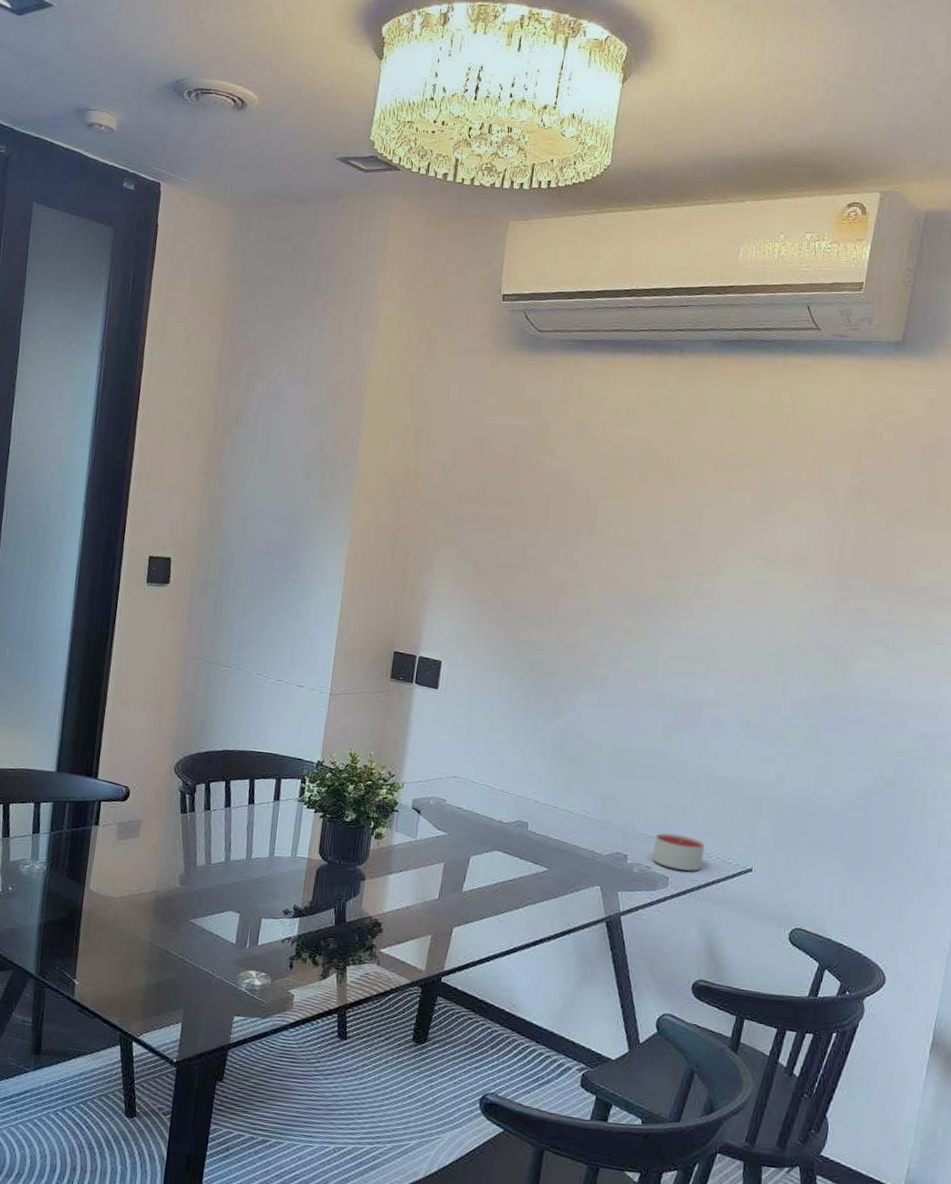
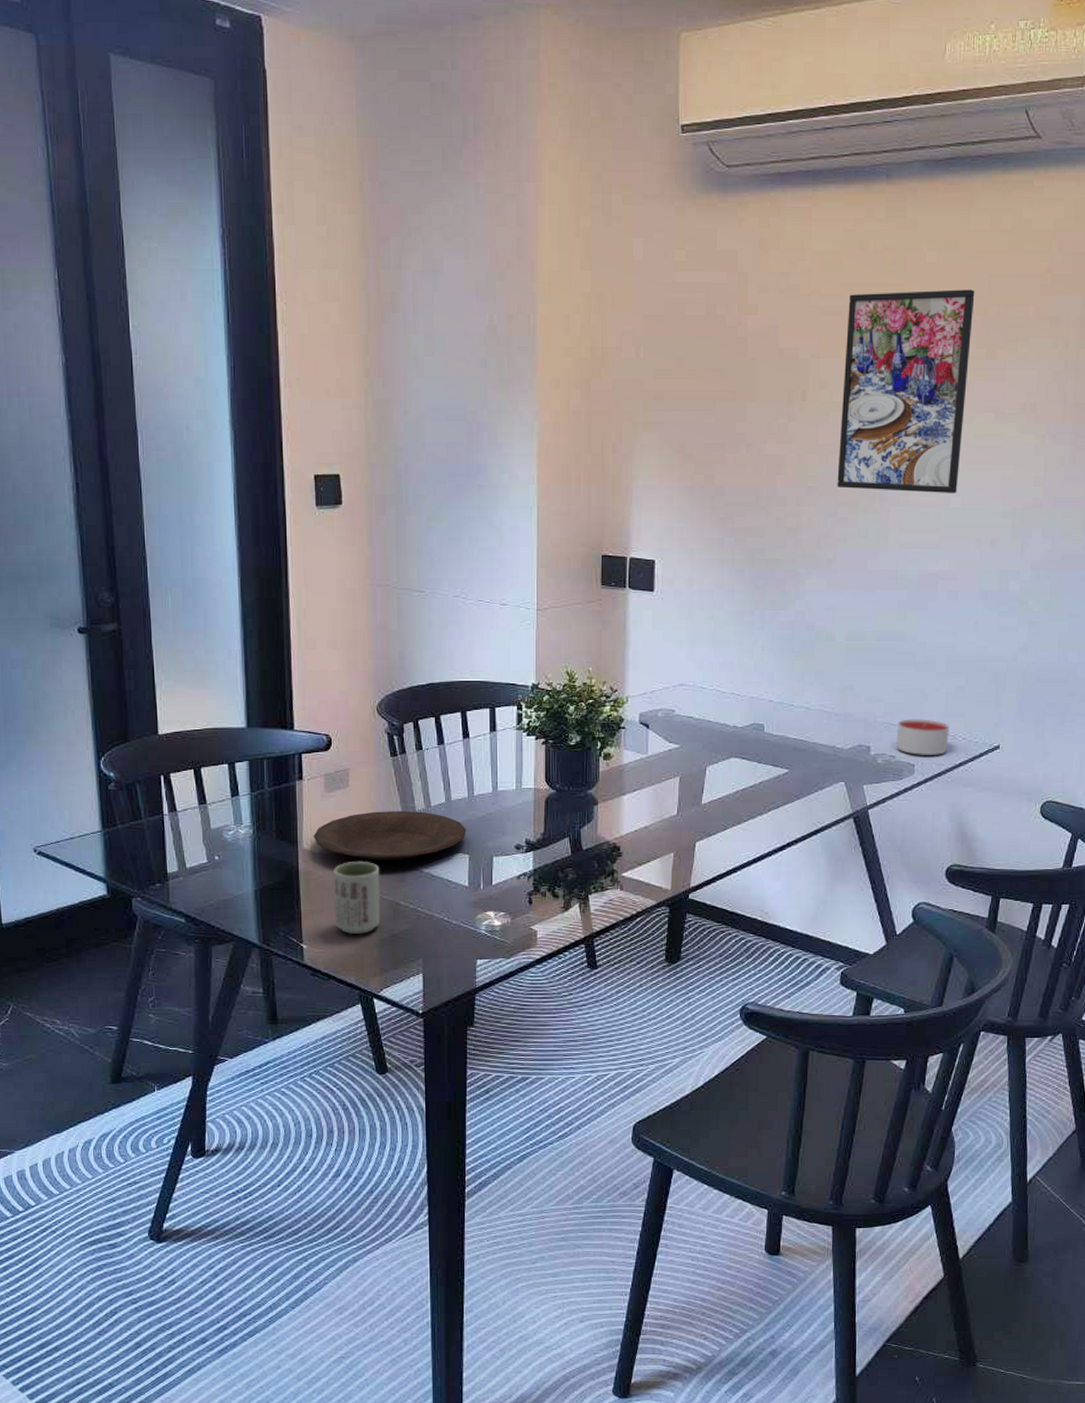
plate: none [100,862,241,911] -> present [313,810,467,861]
cup: none [107,907,156,978] -> present [334,861,381,934]
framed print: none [614,446,753,630] -> present [837,289,975,494]

